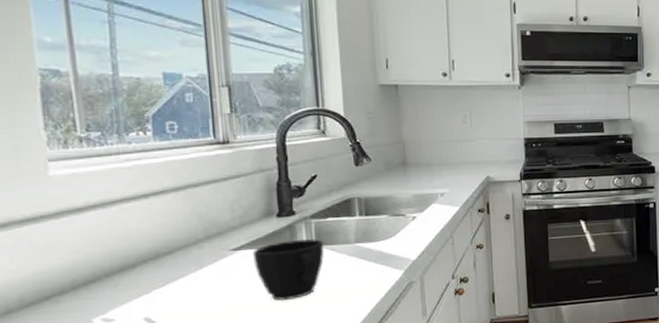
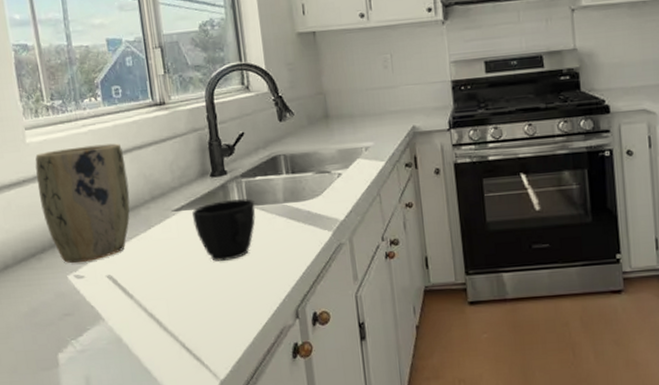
plant pot: none [59,180,180,306] -> present [35,143,130,263]

